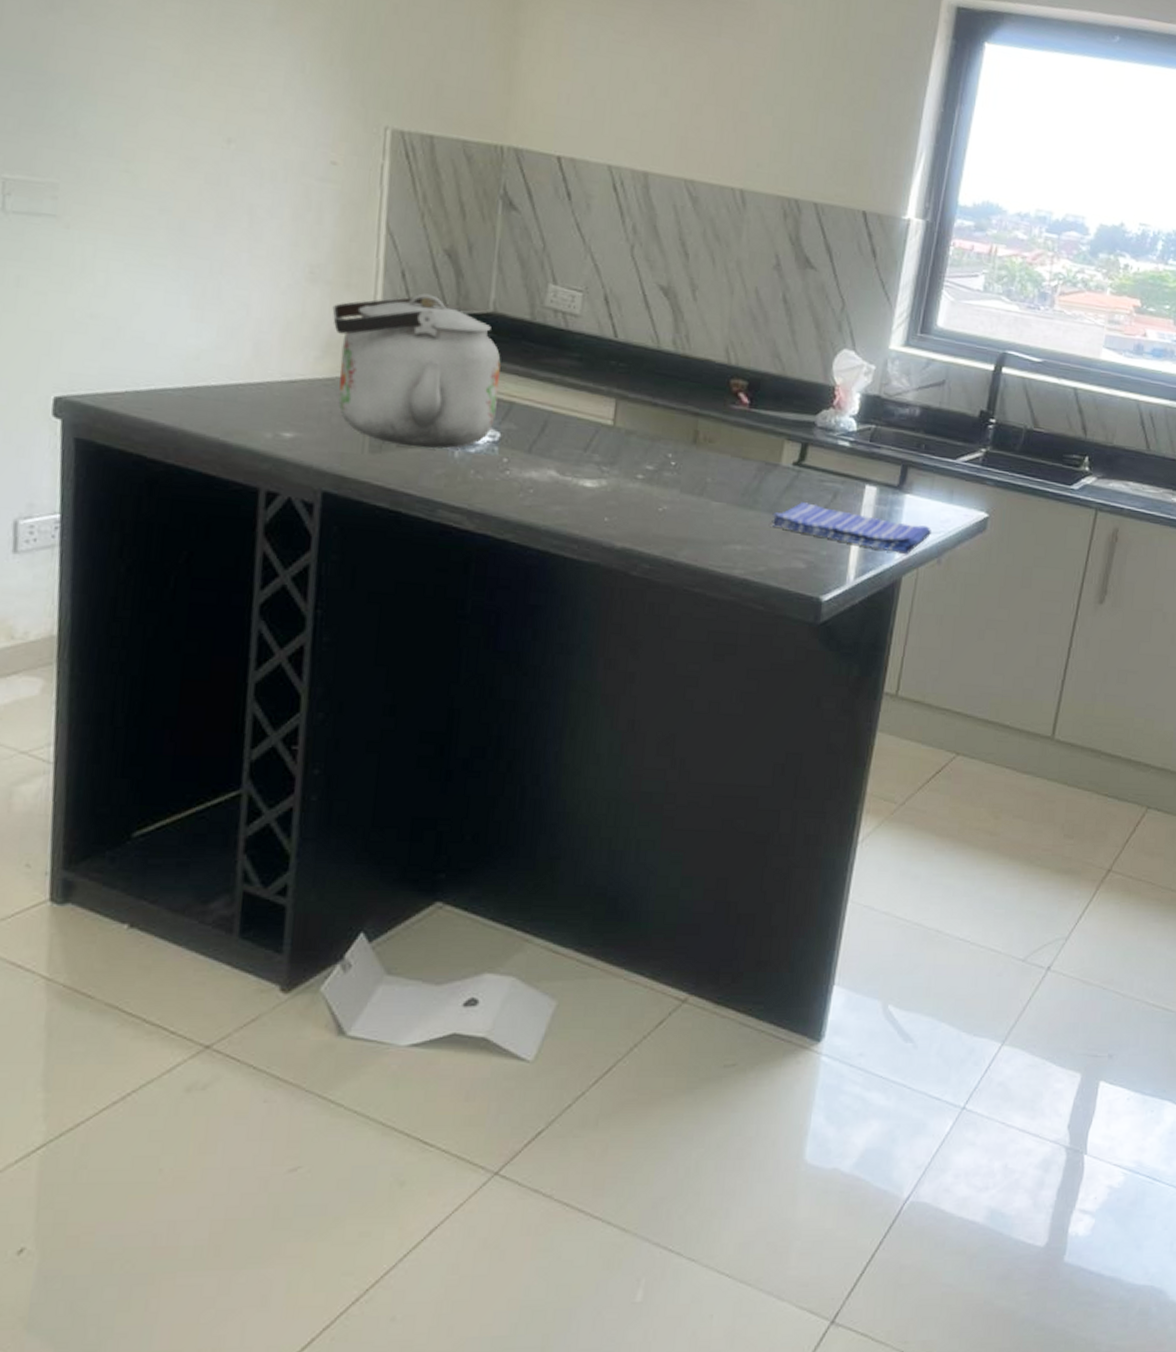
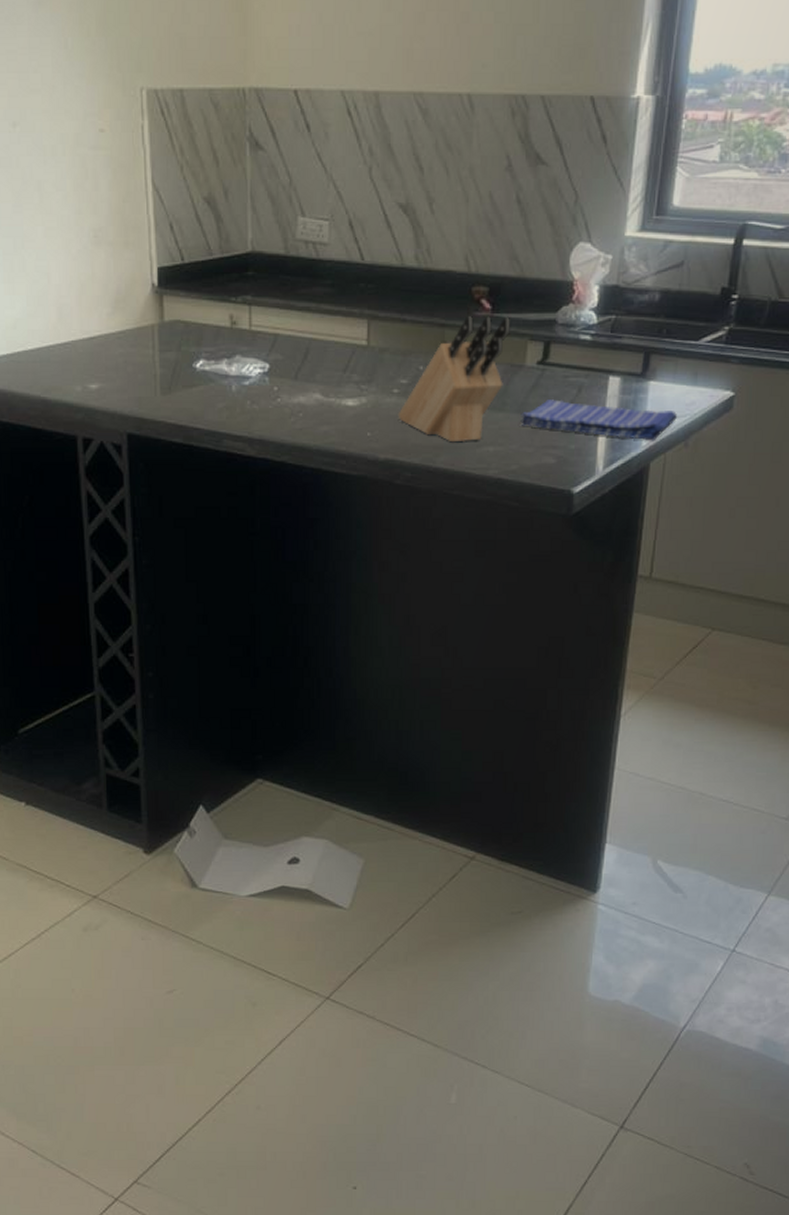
kettle: present [332,293,501,449] -> none [116,242,263,385]
knife block: none [640,408,769,538] -> present [398,316,511,443]

